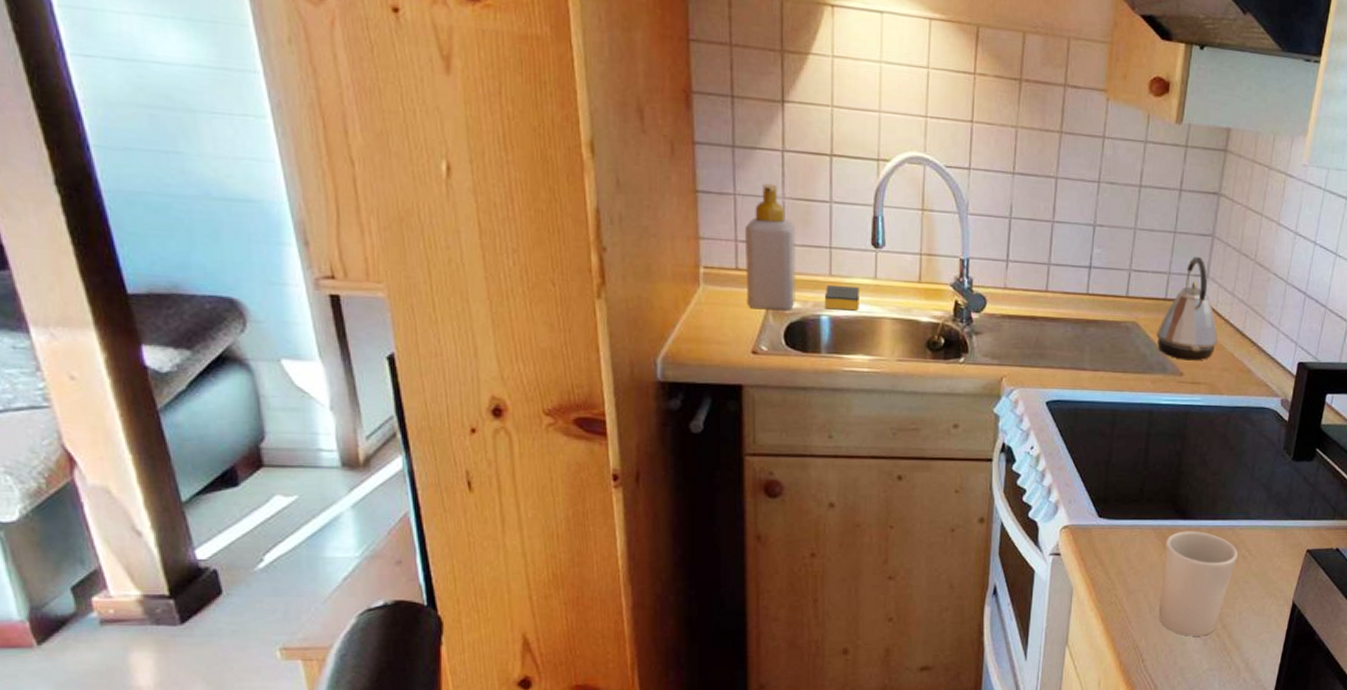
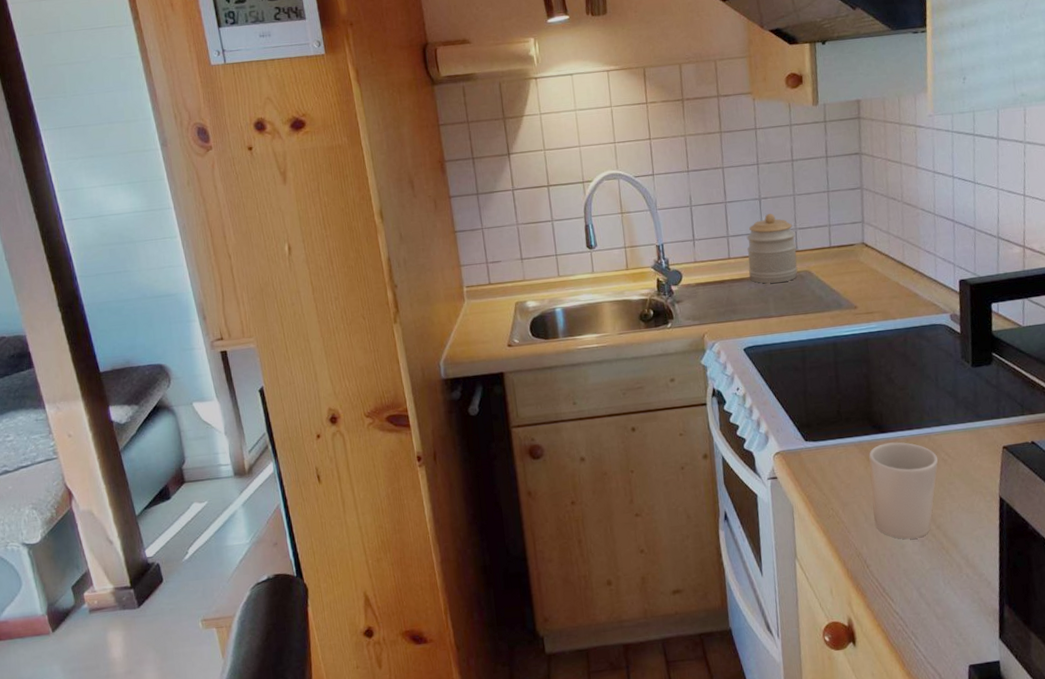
soap bottle: present [744,183,796,311] -> none [492,215,535,312]
sponge: present [825,284,860,311] -> none [556,282,584,303]
jar: none [1066,245,1129,331] -> present [746,213,798,284]
kettle: present [1156,257,1219,361] -> none [827,207,883,295]

